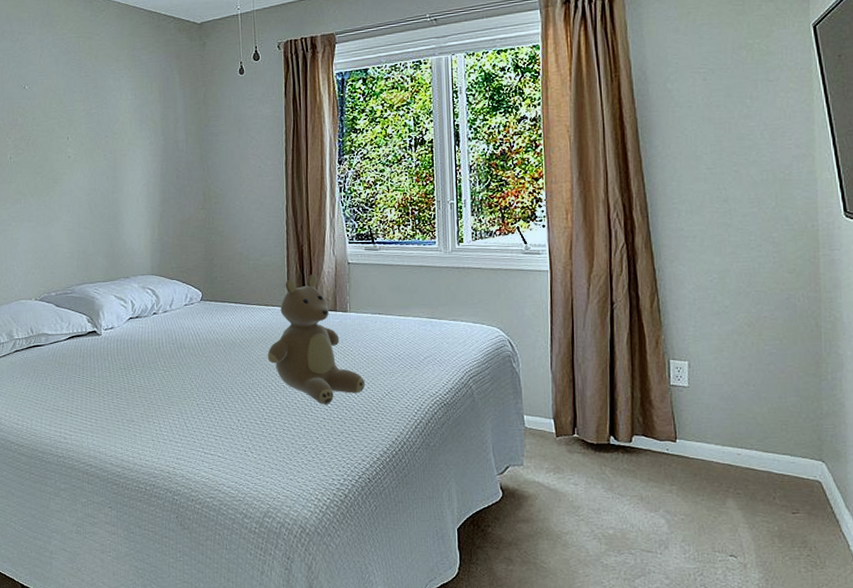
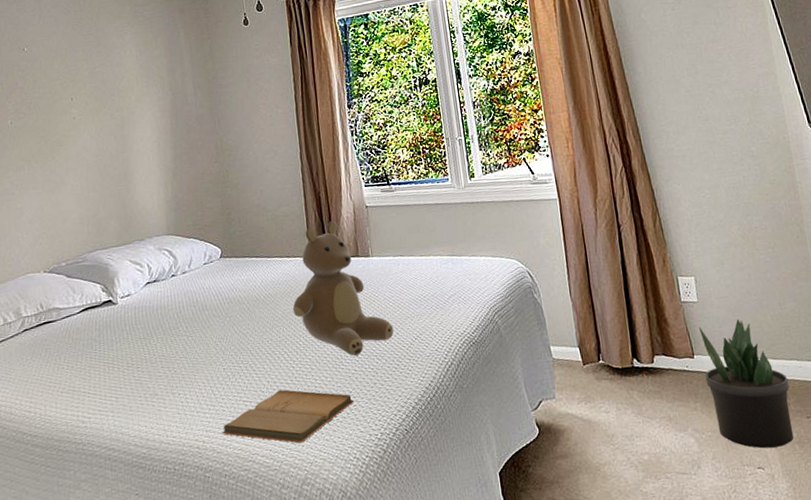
book: none [191,429,320,479] -> present [222,390,355,444]
planter: none [685,409,778,538] -> present [698,320,794,449]

